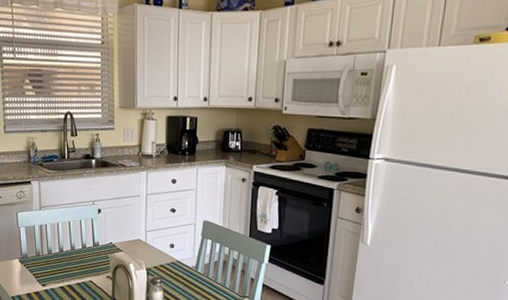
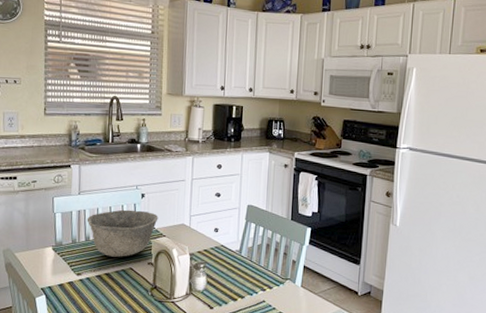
bowl: none [48,224,115,270] -> present [87,209,159,257]

